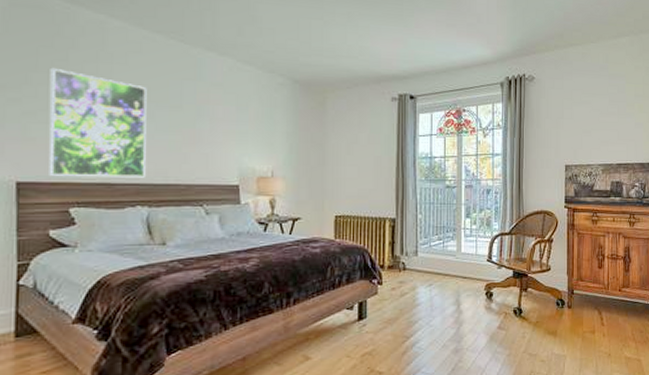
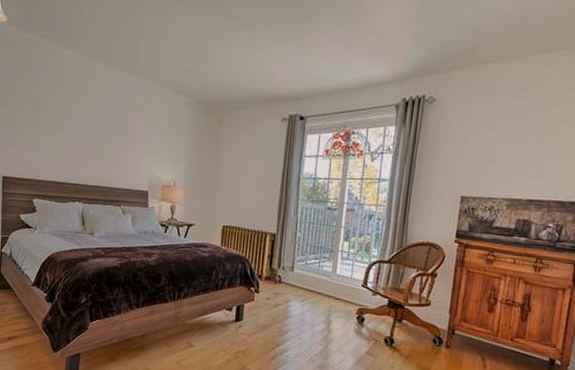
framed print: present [49,67,147,178] -> none [22,89,87,179]

